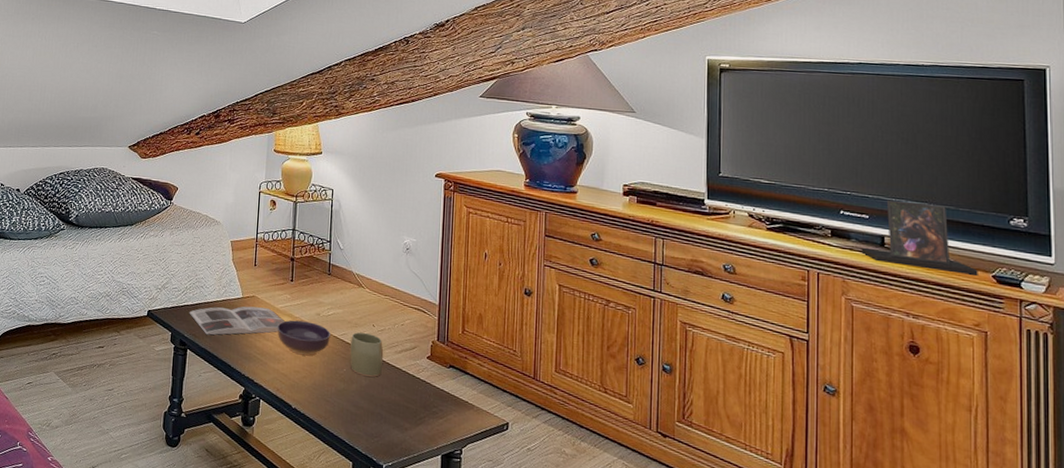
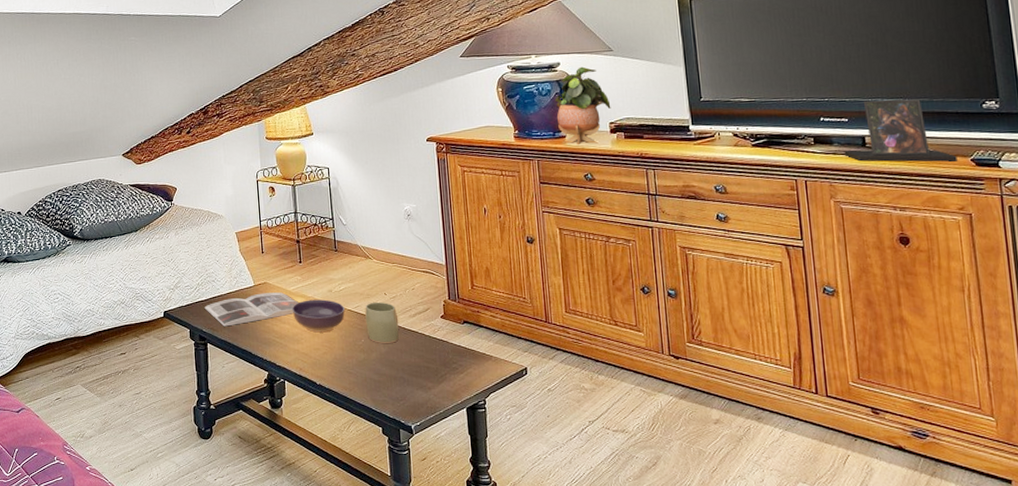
potted plant: none [570,124,627,204] -> present [555,66,611,146]

